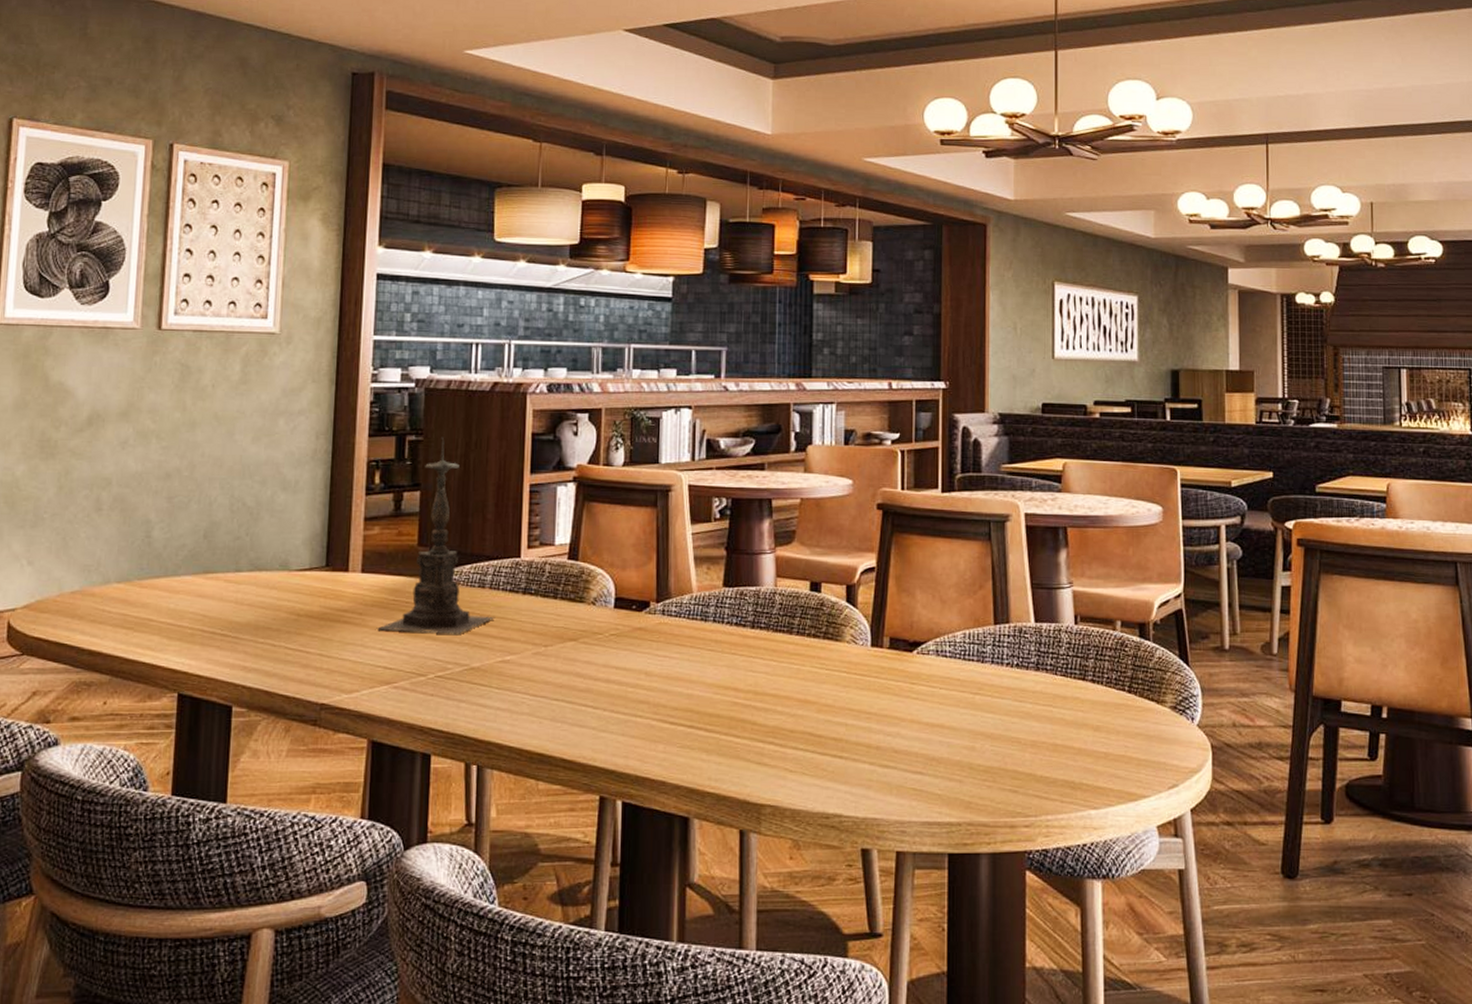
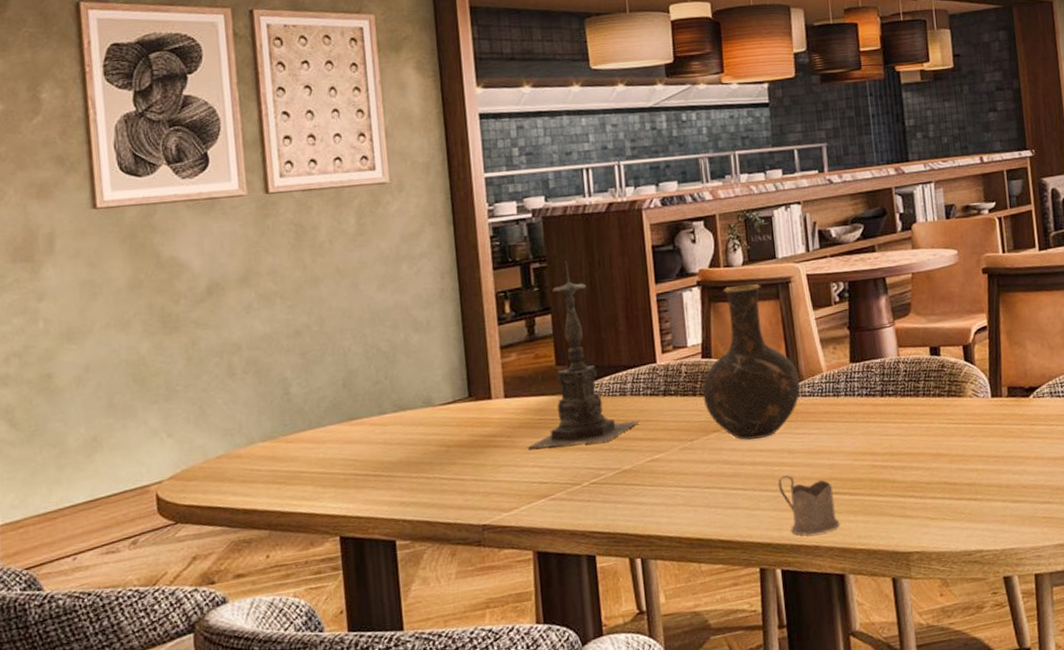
vase: none [563,486,668,654] -> present [702,284,801,440]
tea glass holder: none [630,699,691,769] -> present [778,475,840,535]

